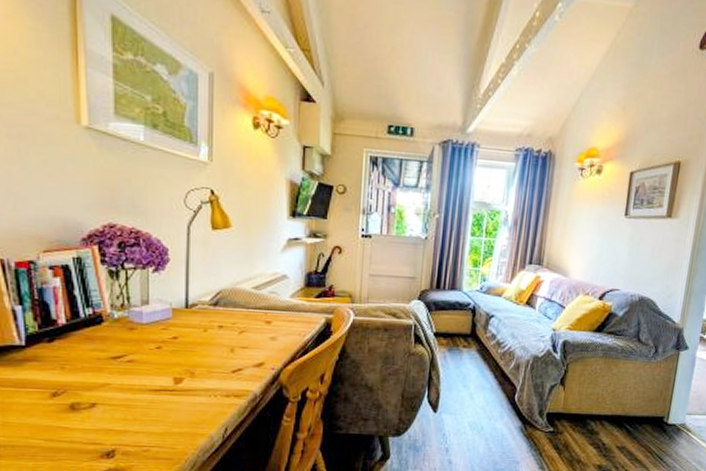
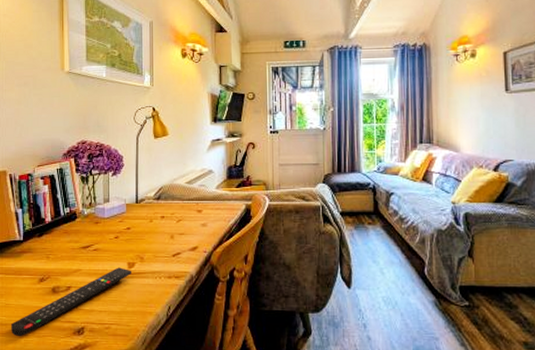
remote control: none [13,382,178,461] -> present [11,267,131,337]

